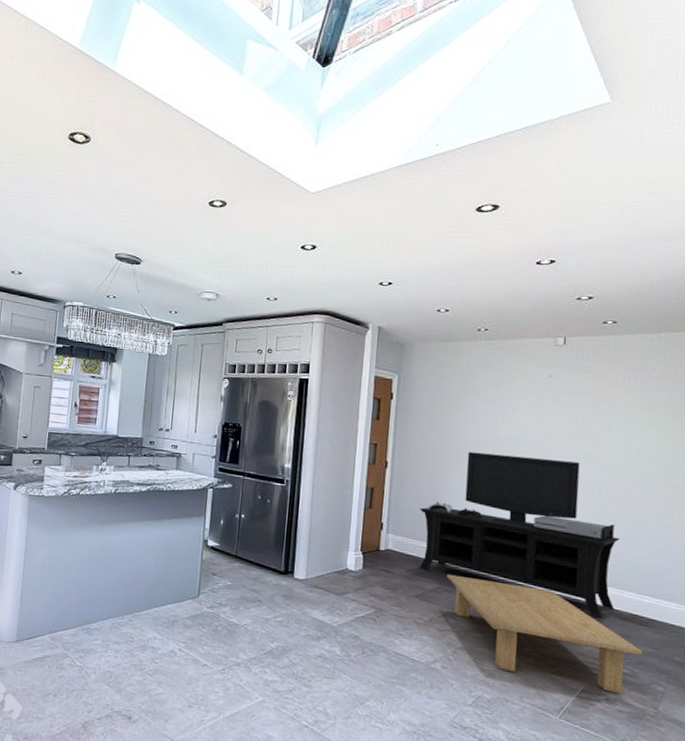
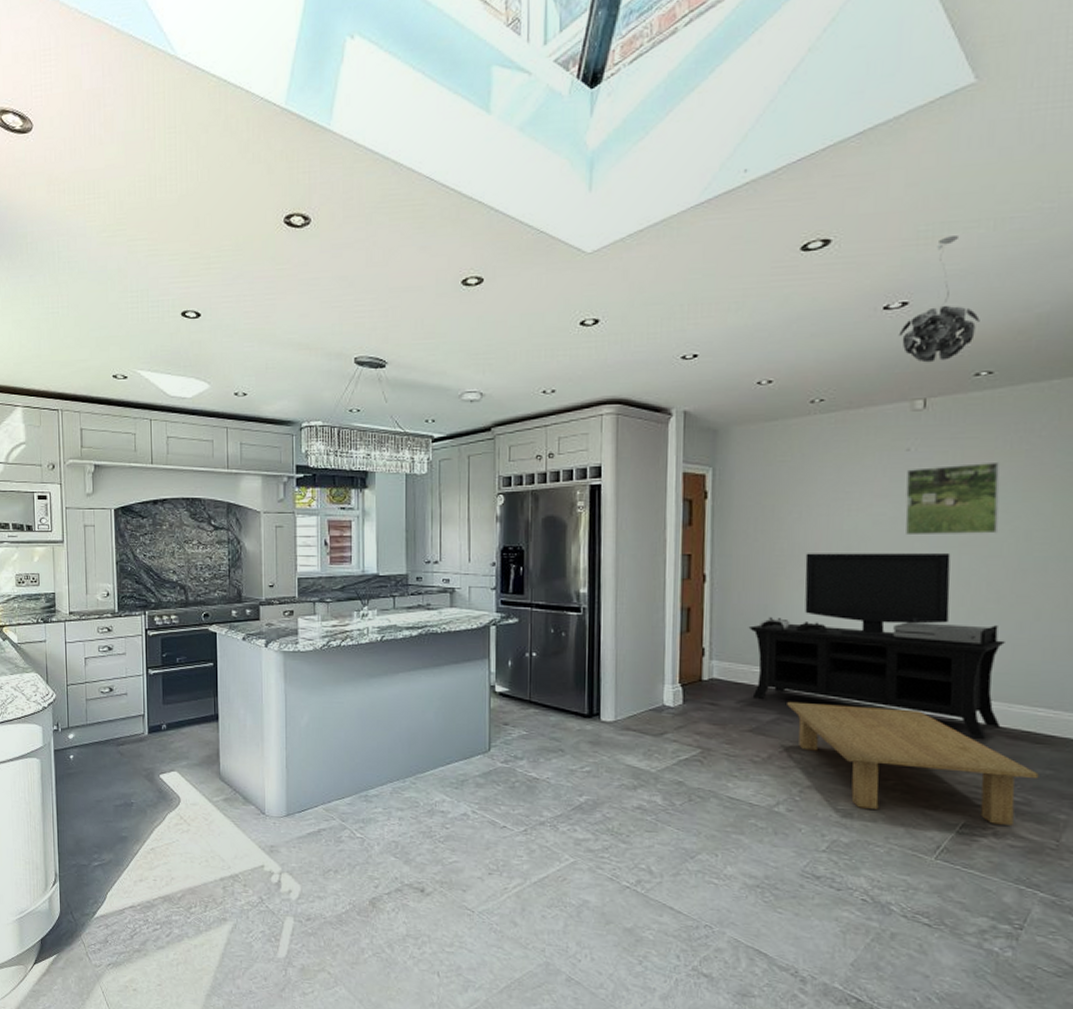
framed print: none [546,391,620,450] -> present [905,461,1000,536]
pendant light: none [547,214,608,310] -> present [898,236,980,363]

